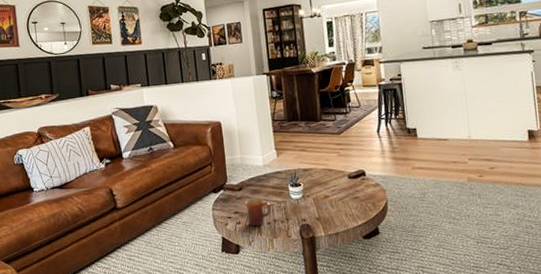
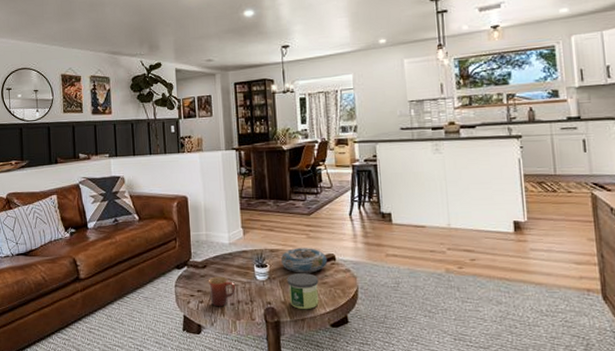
decorative bowl: none [313,165,358,190] -> present [280,247,328,273]
candle: none [320,189,351,225] -> present [286,273,319,310]

